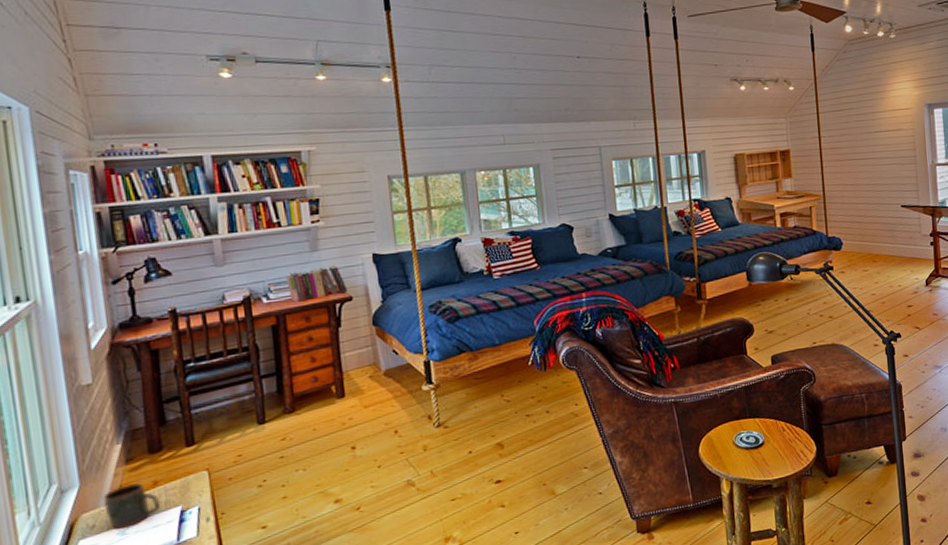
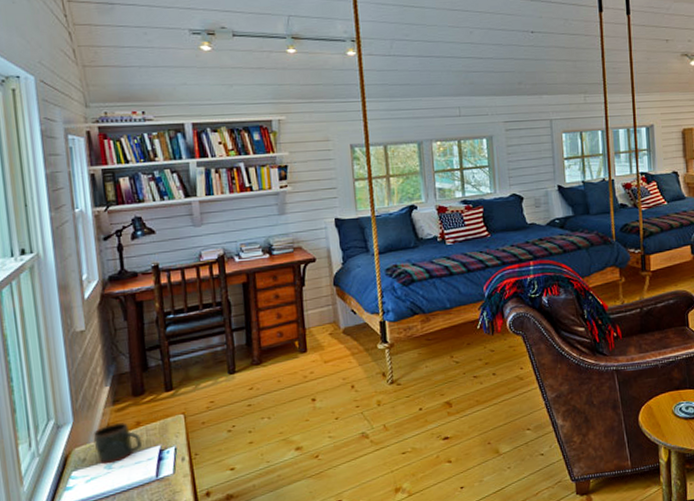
books: present [286,266,348,302] -> none [256,229,312,262]

